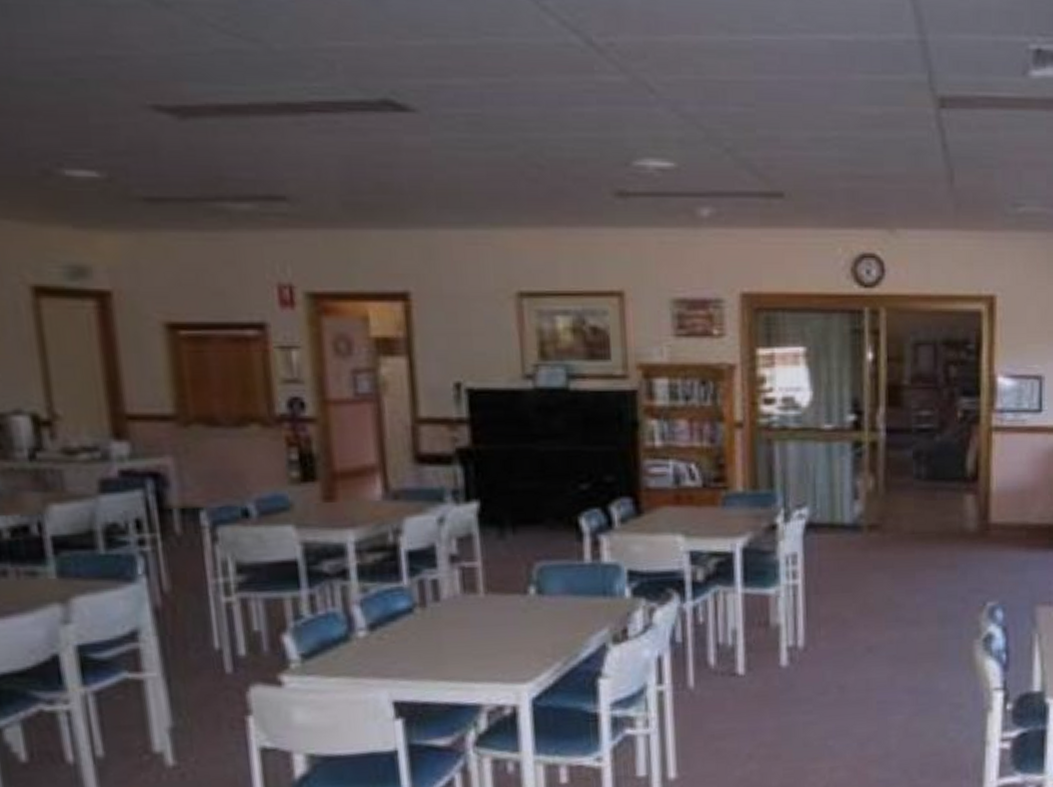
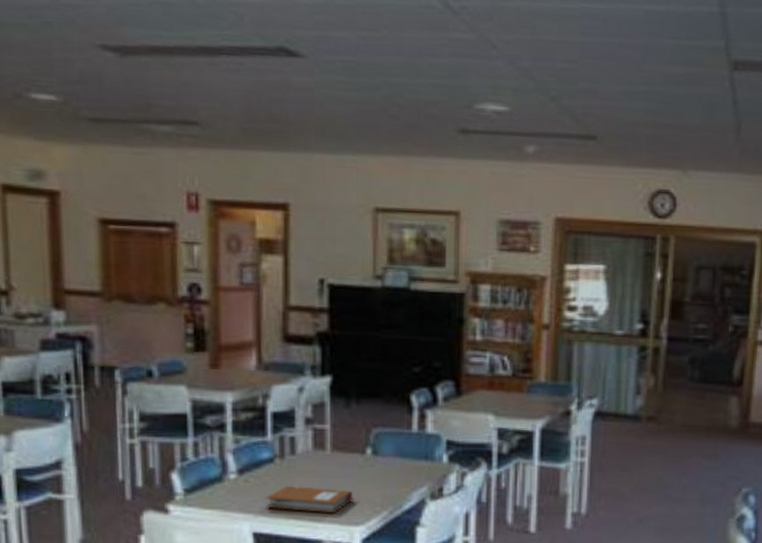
notebook: none [406,639,518,671] -> present [266,485,354,514]

